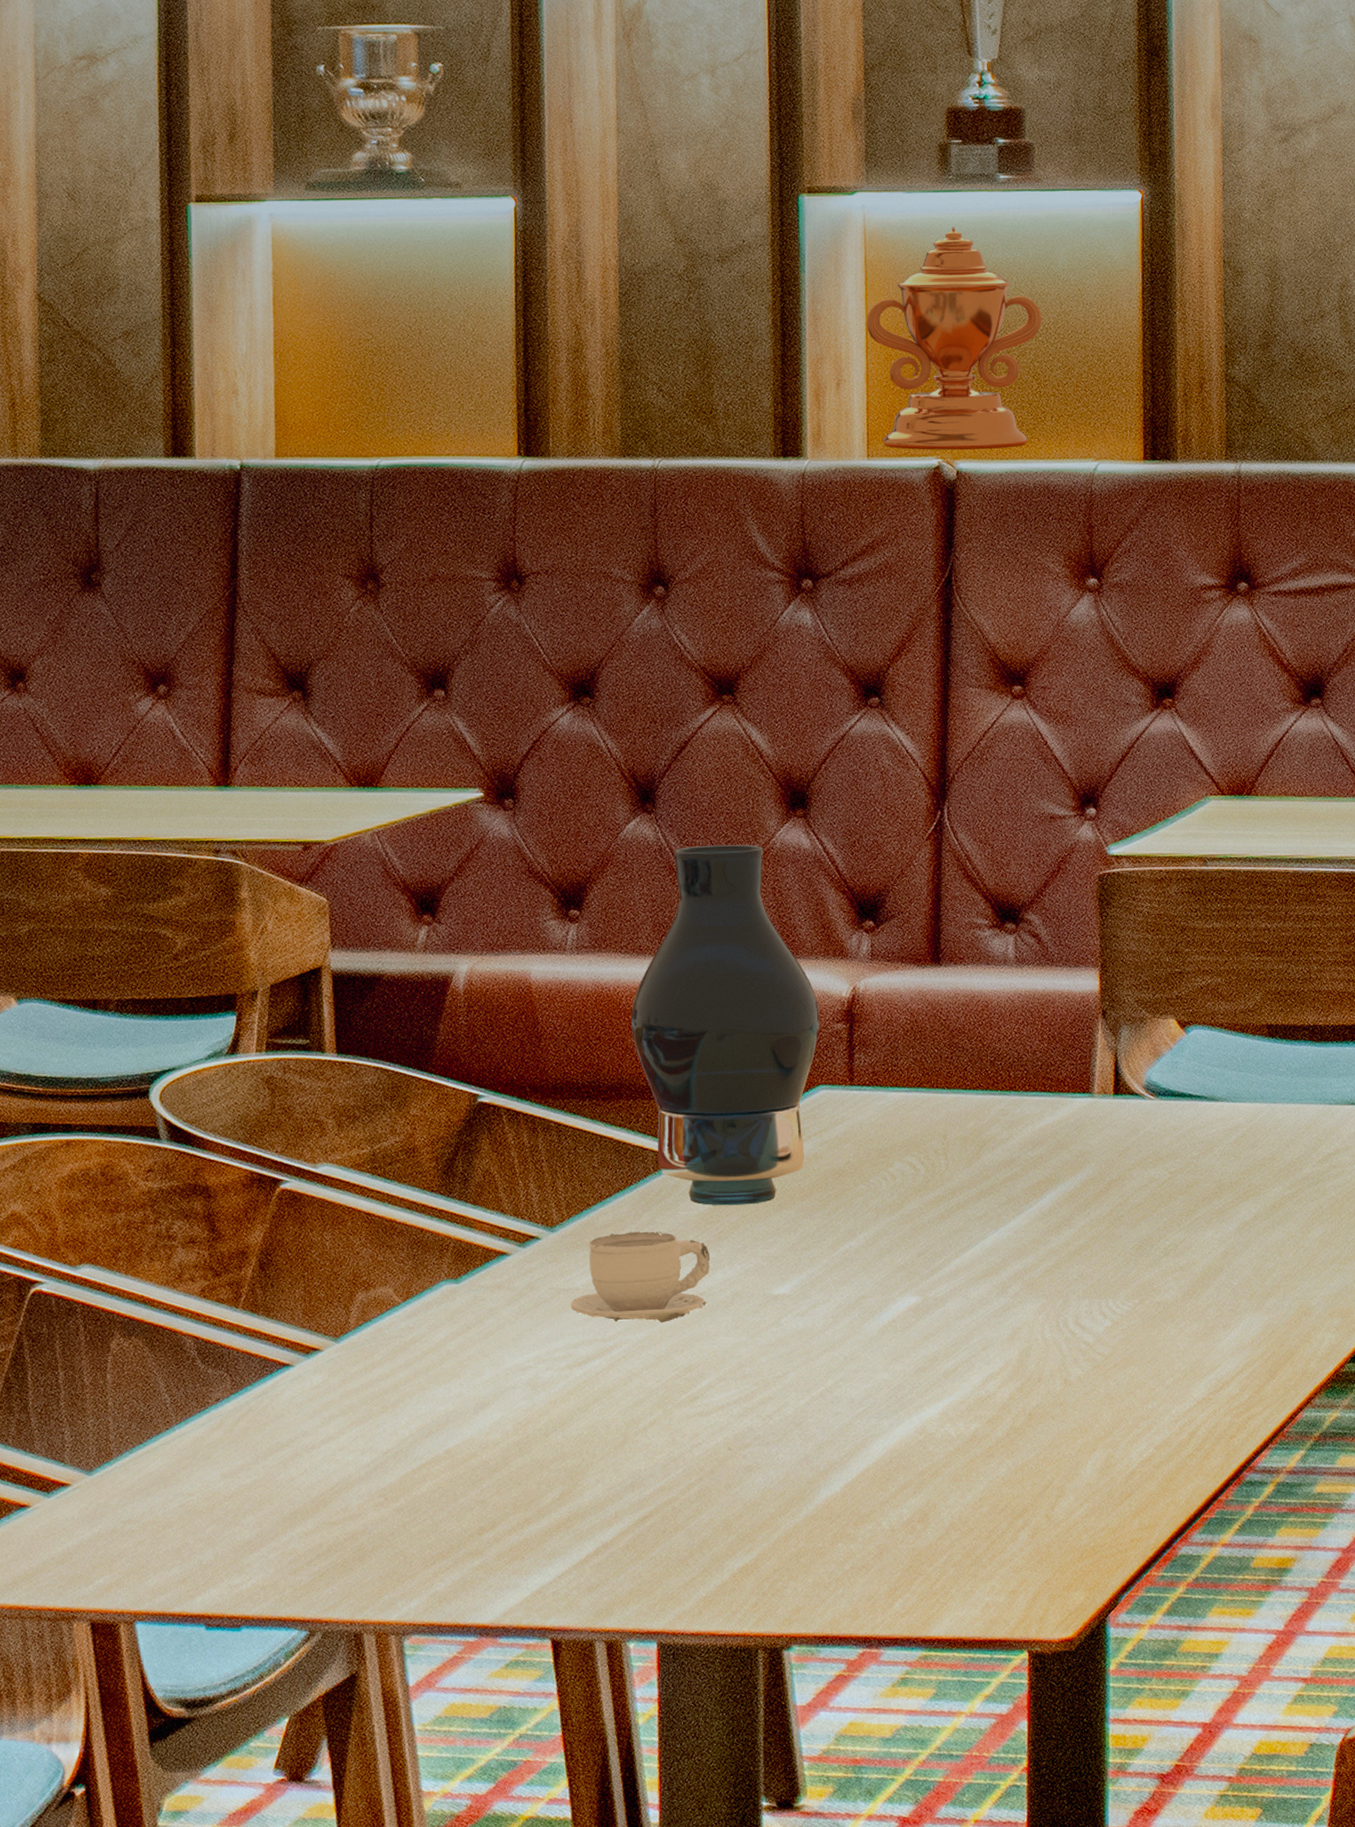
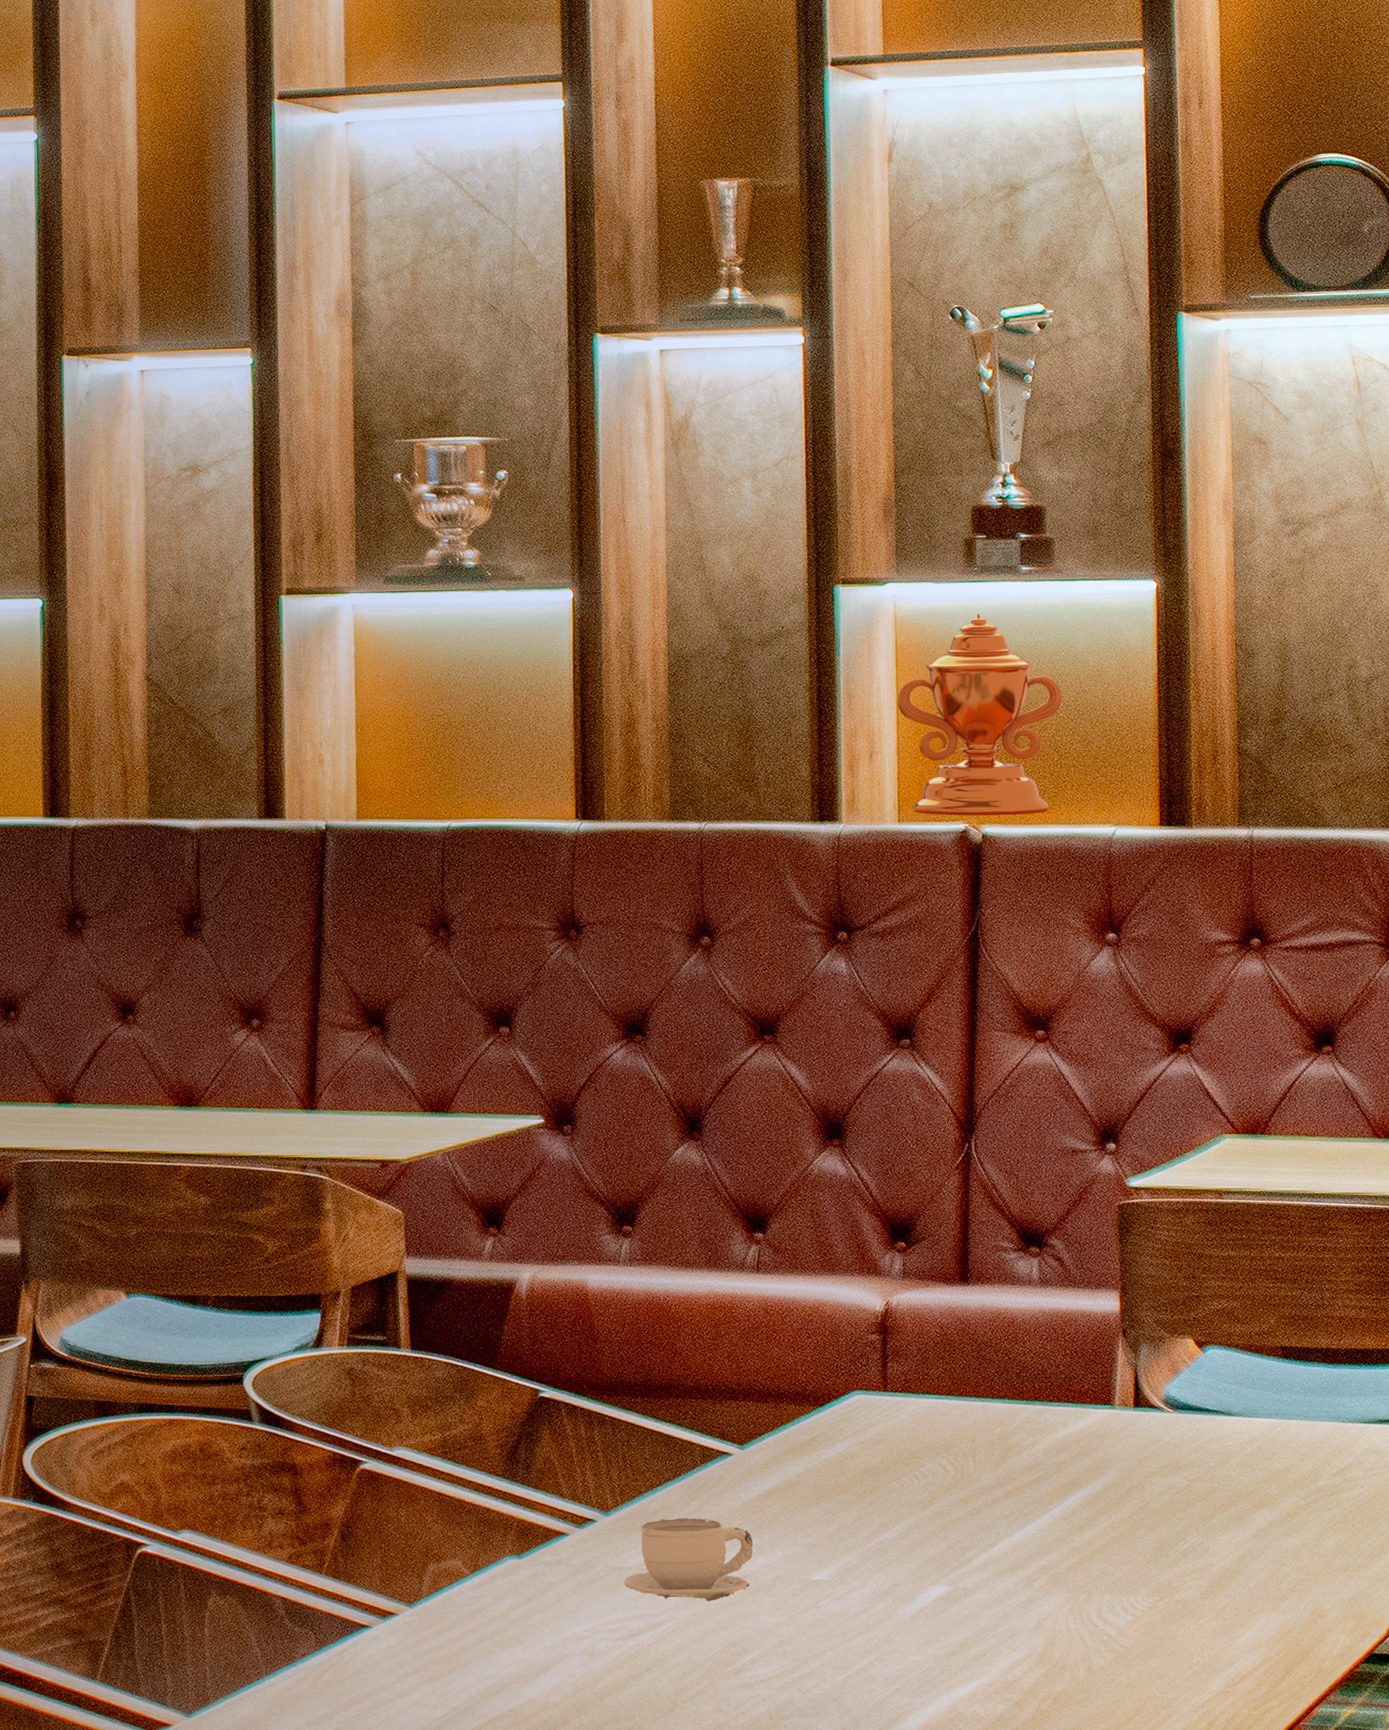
vase: present [631,844,820,1206] -> none [680,1170,855,1497]

